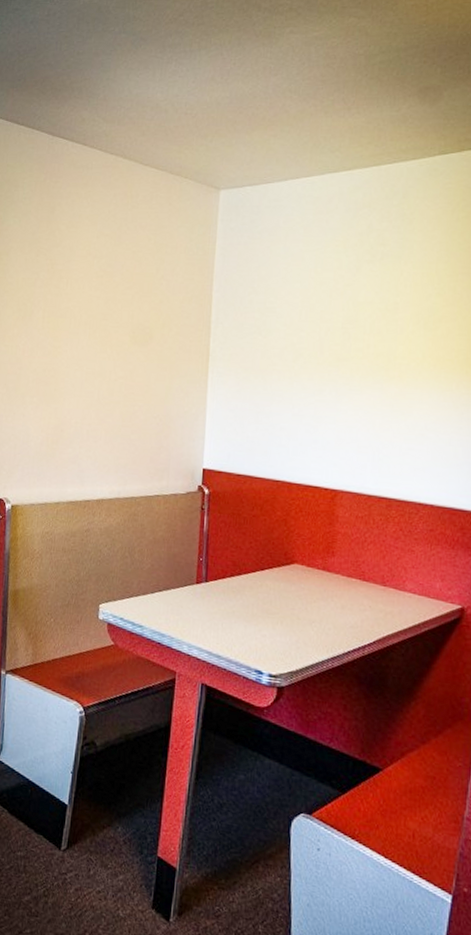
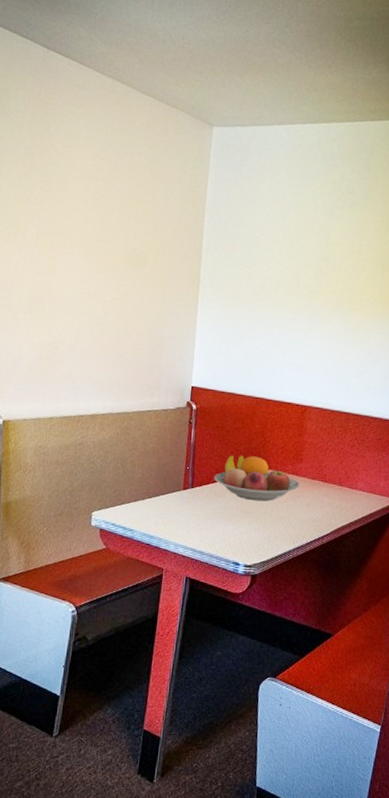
fruit bowl: none [231,546,333,601] -> present [214,455,301,502]

